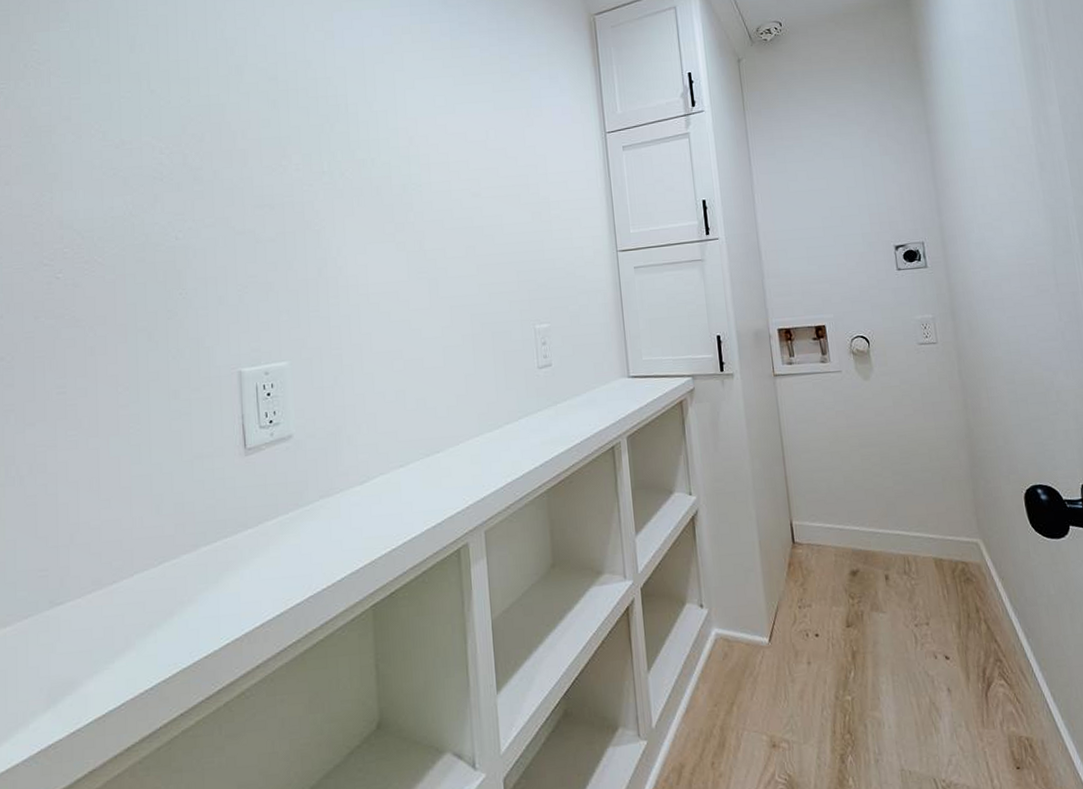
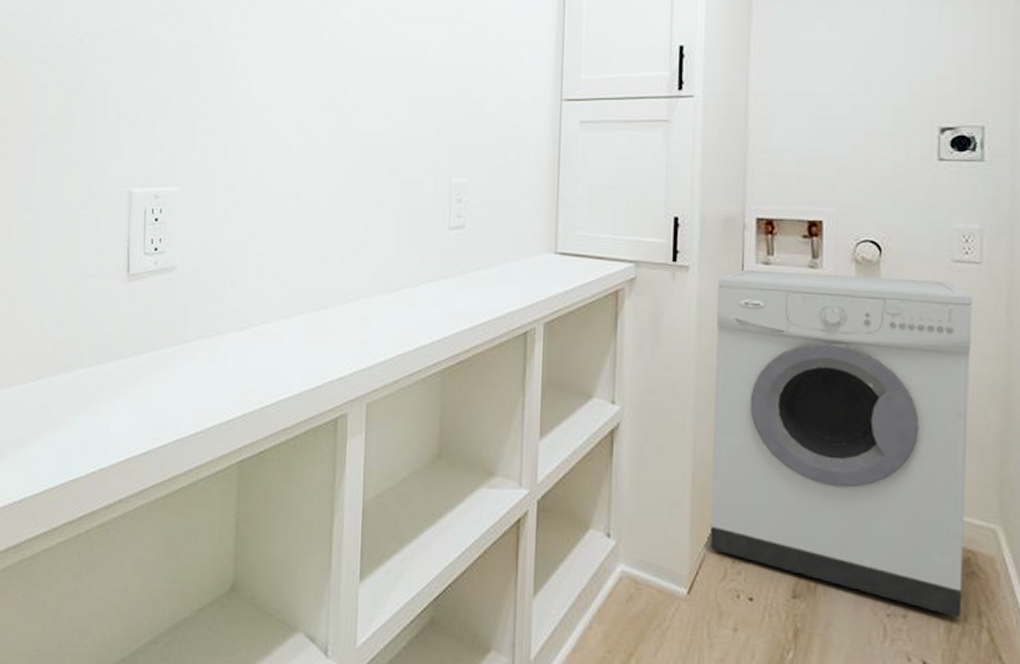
washing machine: none [756,360,965,616] -> present [710,269,973,617]

